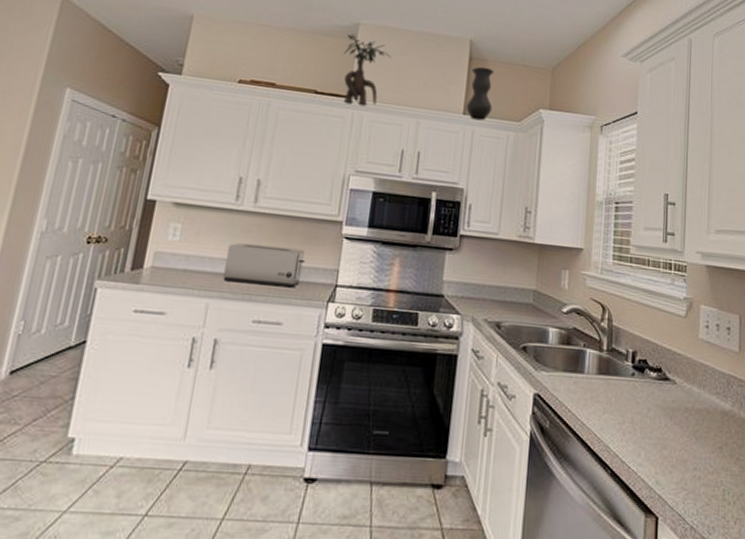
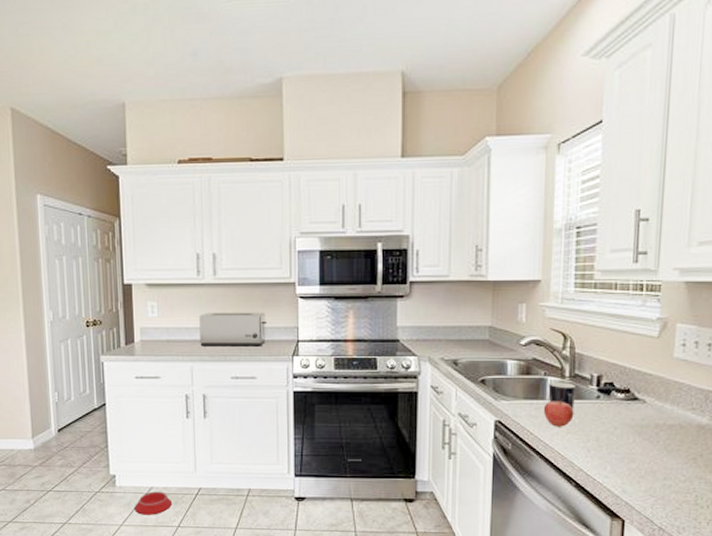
pet bowl: none [89,464,144,498] -> present [135,491,172,515]
decorative plant: present [343,33,391,107] -> none [271,90,320,167]
vase: present [466,66,495,121] -> none [404,100,433,162]
fruit: none [582,374,611,405] -> present [544,399,574,427]
mug: none [587,355,614,386] -> present [548,382,577,409]

